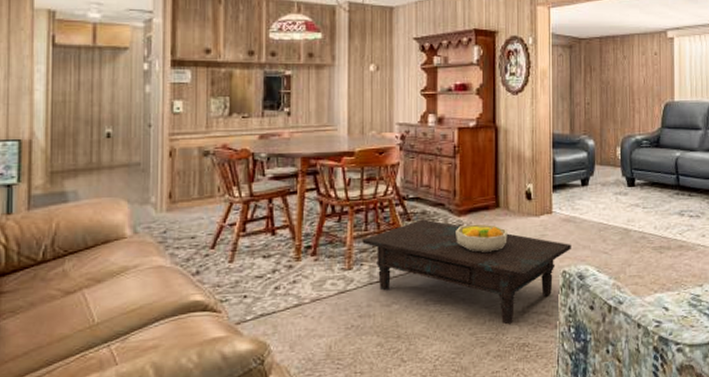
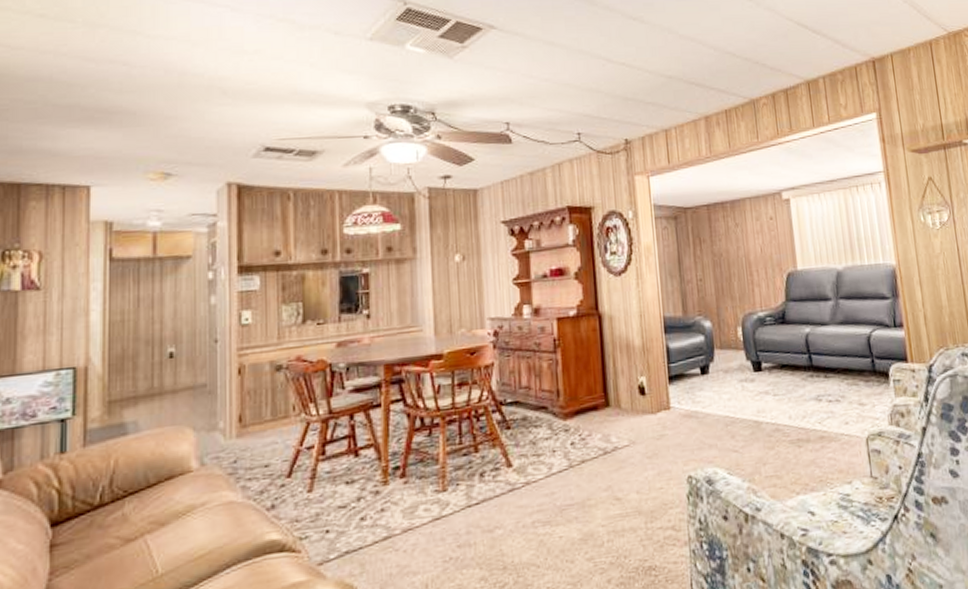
coffee table: present [362,219,571,325] -> none [457,426,696,545]
fruit bowl: present [456,224,508,253] -> none [562,427,622,461]

